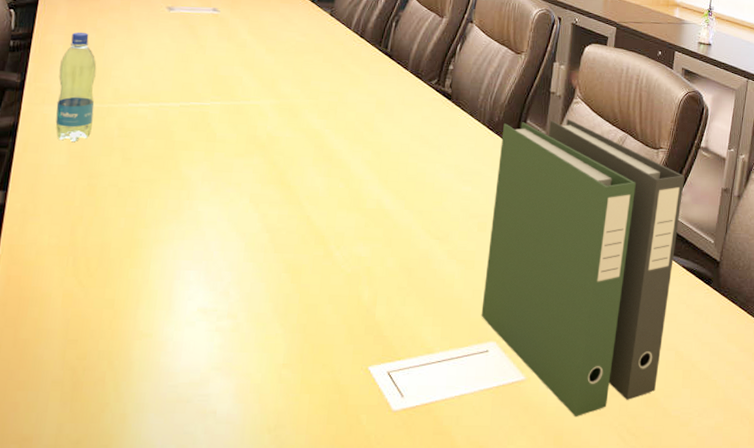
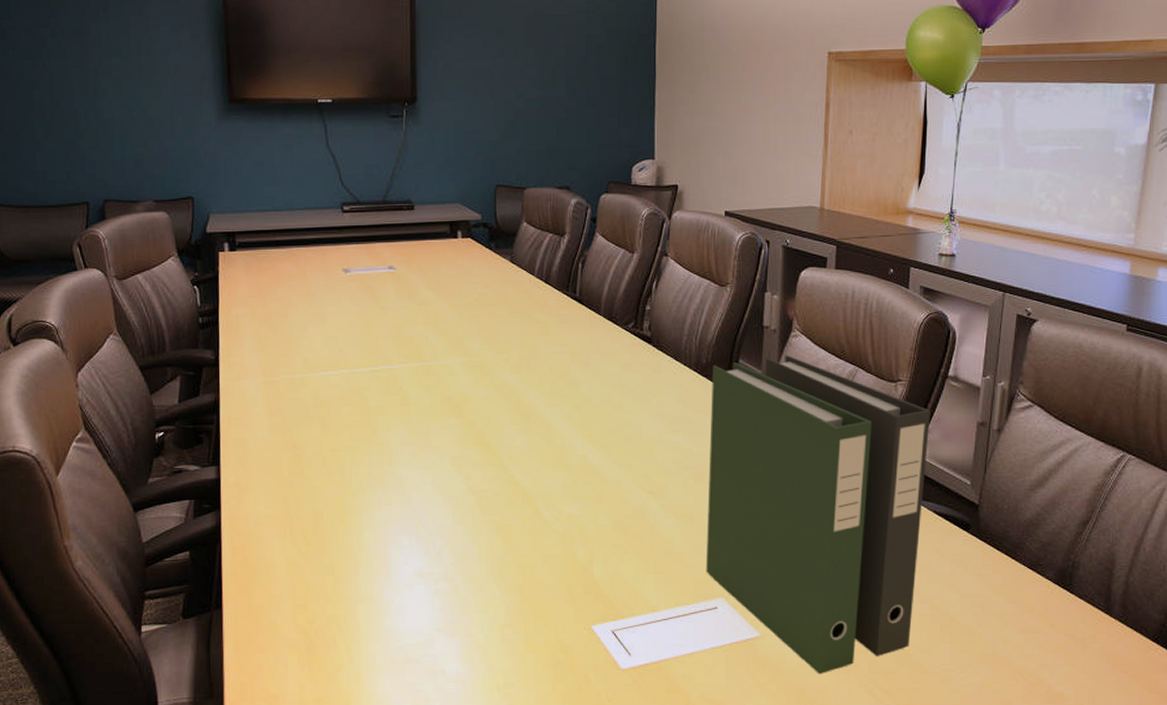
bottle: present [55,32,97,141] -> none [249,303,288,414]

